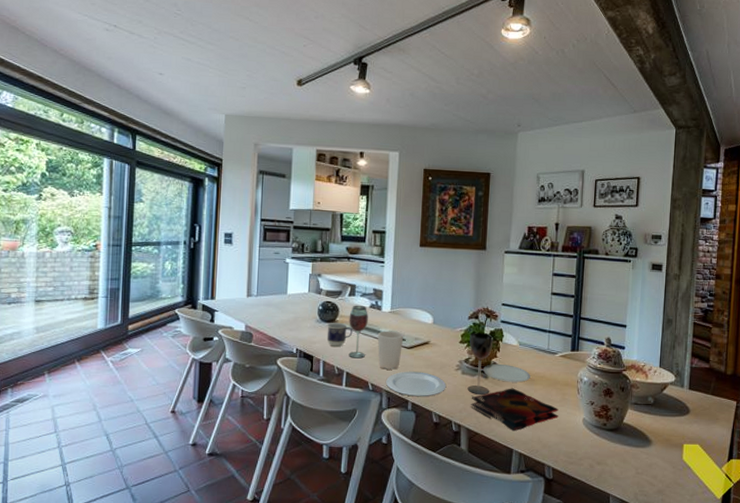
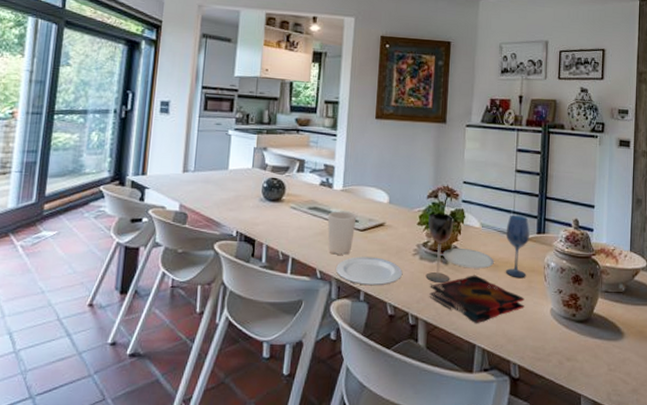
cup: present [326,322,353,347] -> none [271,201,301,229]
wineglass: present [348,305,368,359] -> none [295,182,318,242]
wineglass: none [541,334,564,390] -> present [505,214,530,277]

